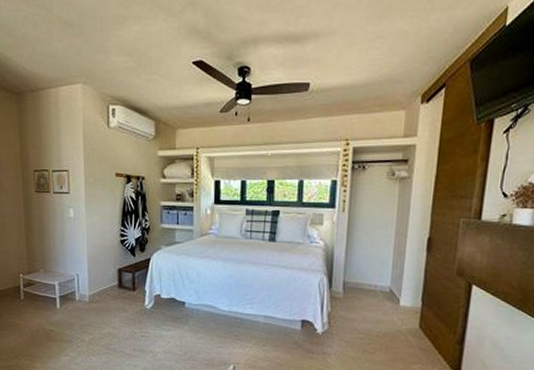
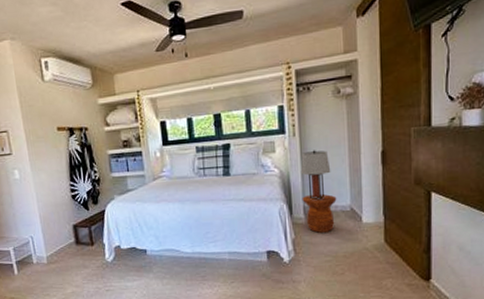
side table: none [343,270,378,310] -> present [302,194,337,233]
lamp: none [345,228,376,278] -> present [300,150,331,201]

